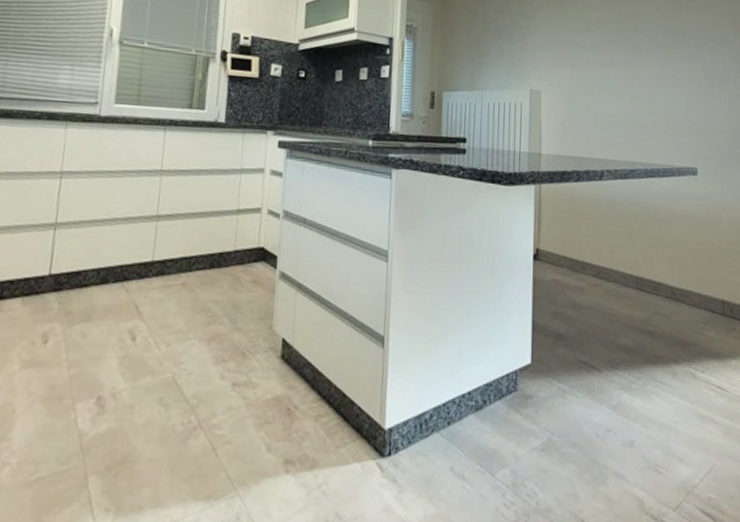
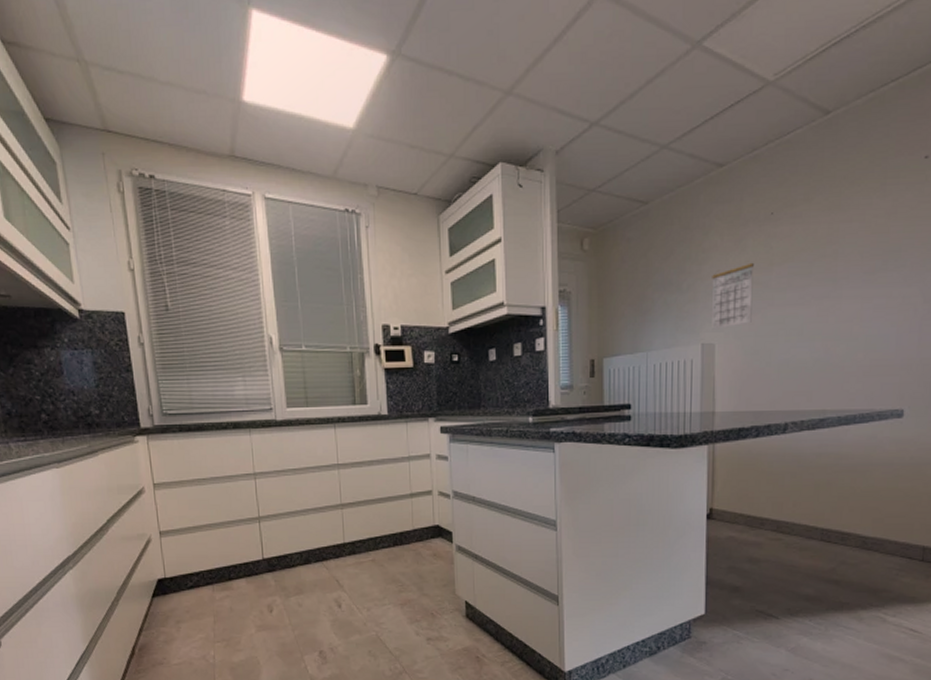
calendar: none [538,25,573,79] -> present [711,262,754,330]

